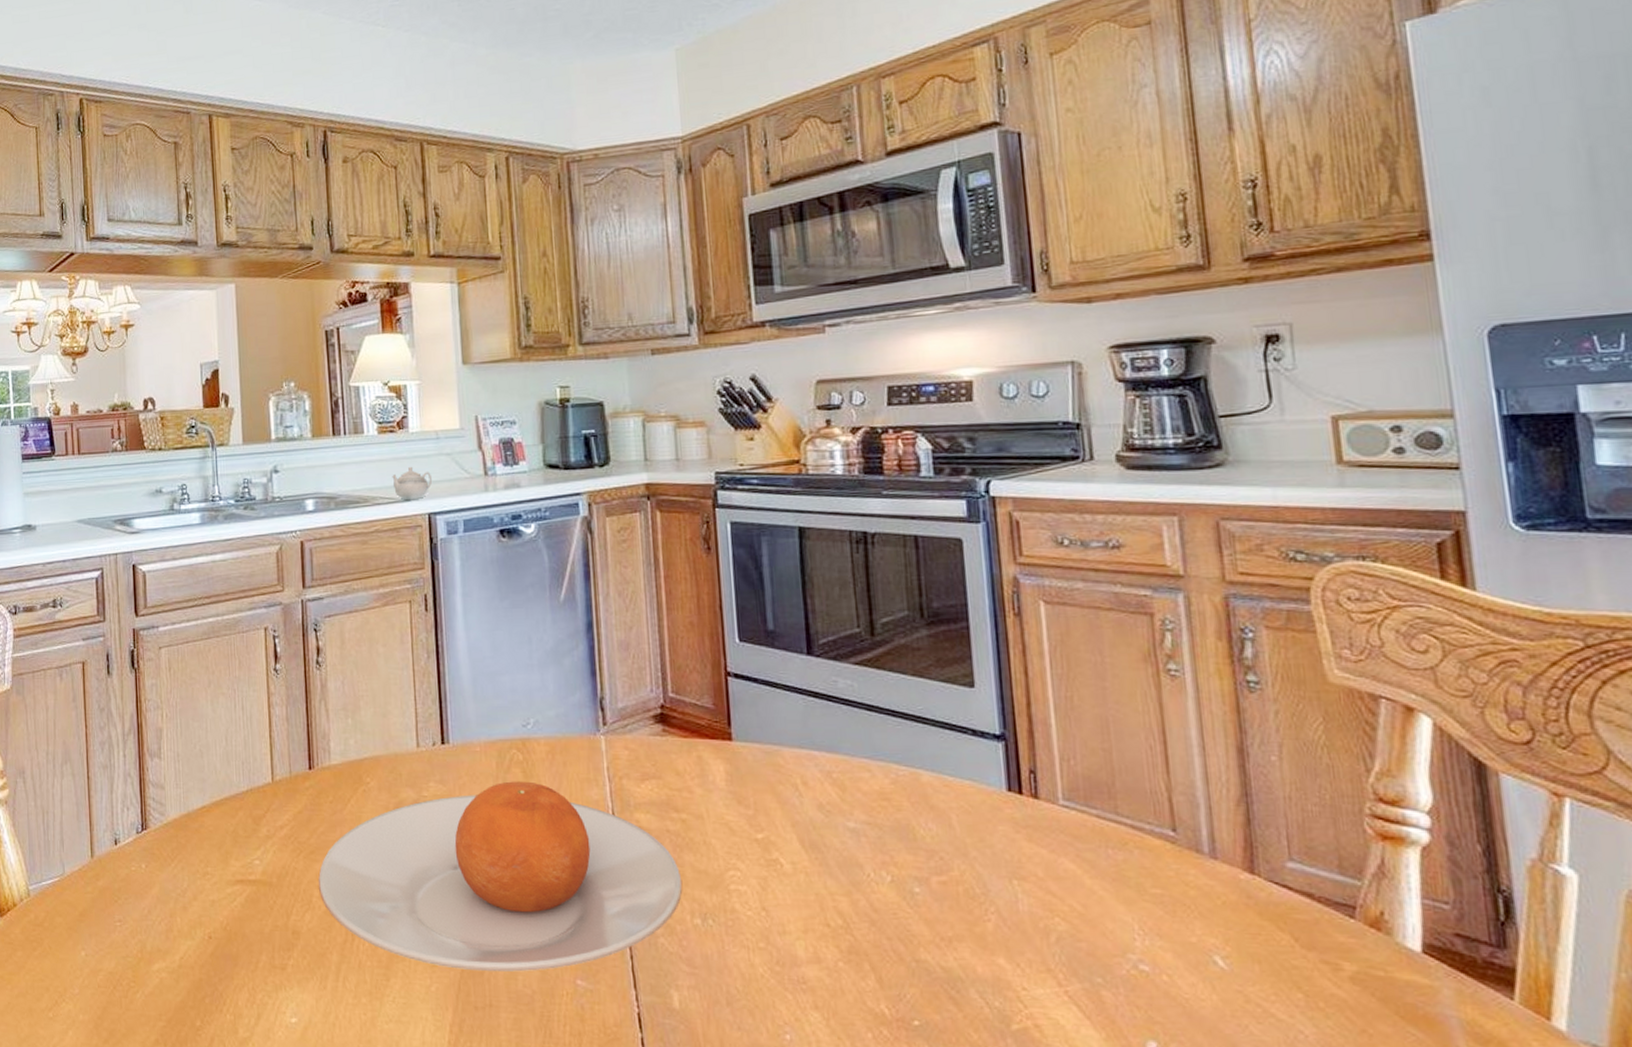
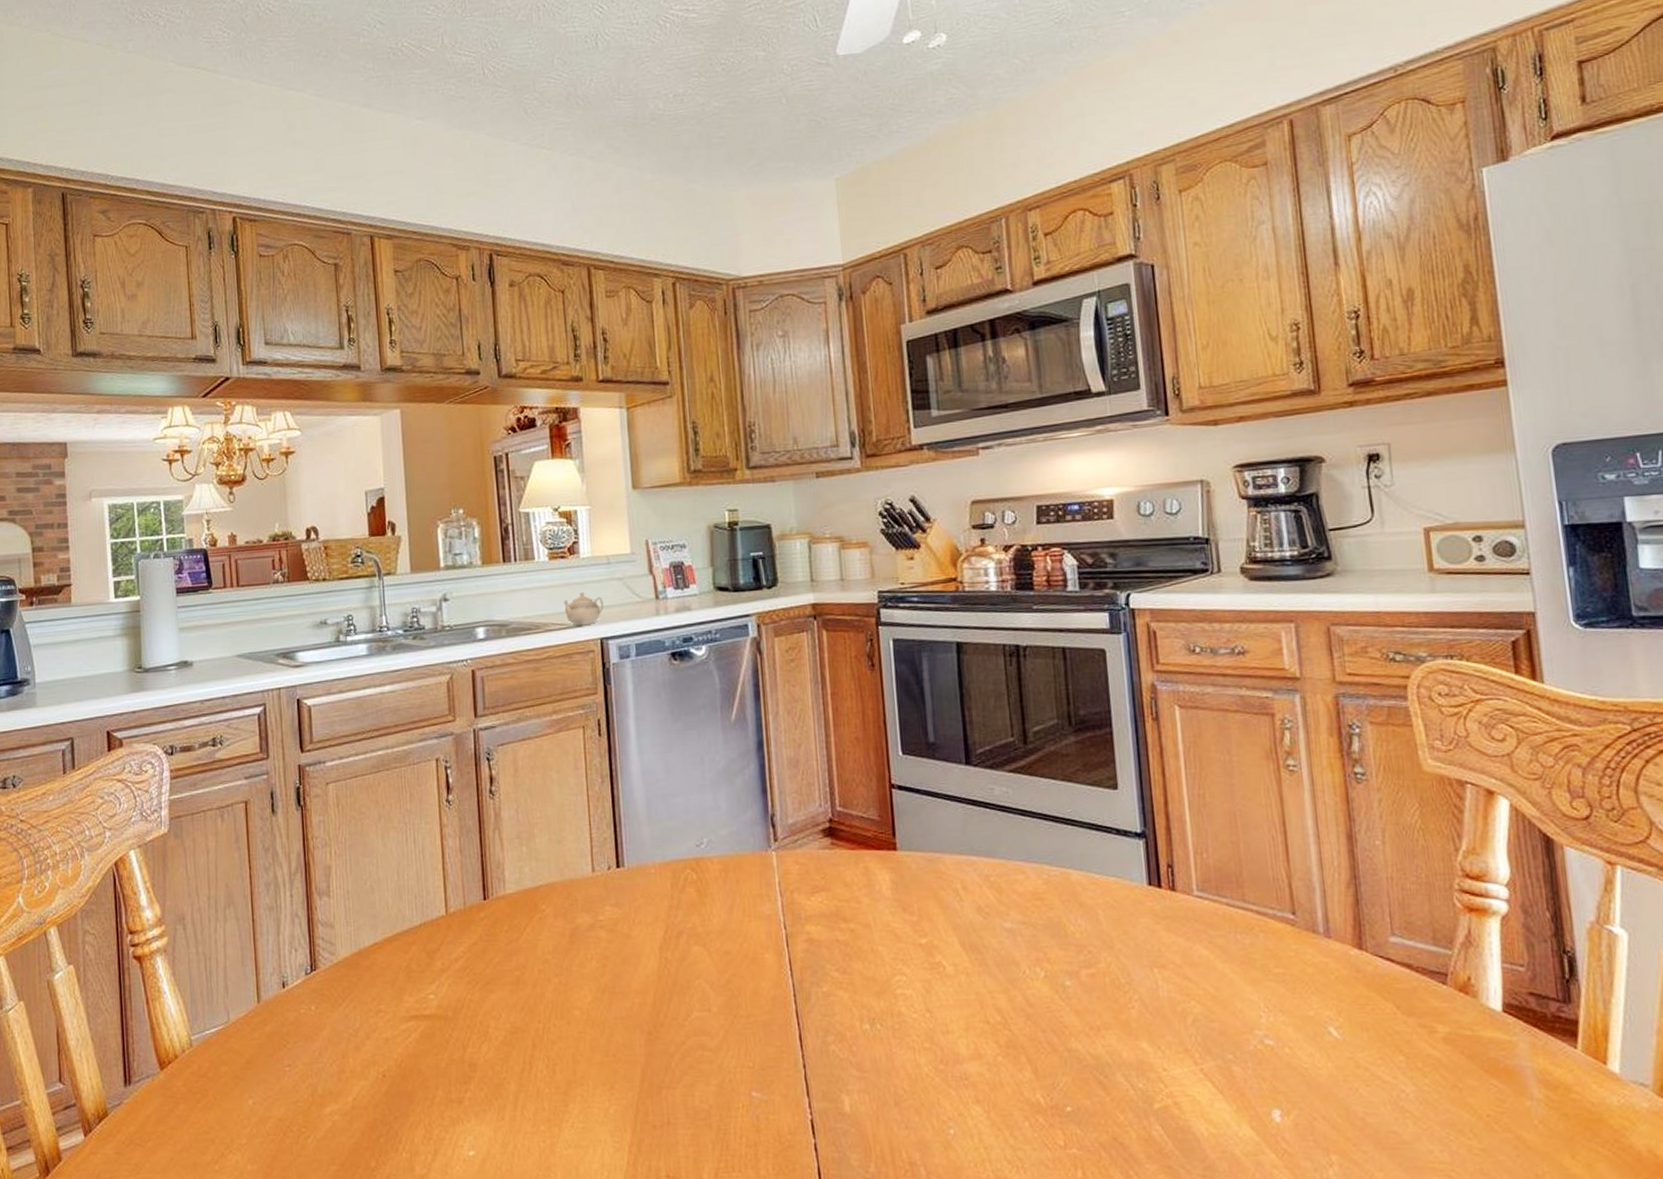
plate: present [317,781,683,972] -> none [494,900,853,1091]

